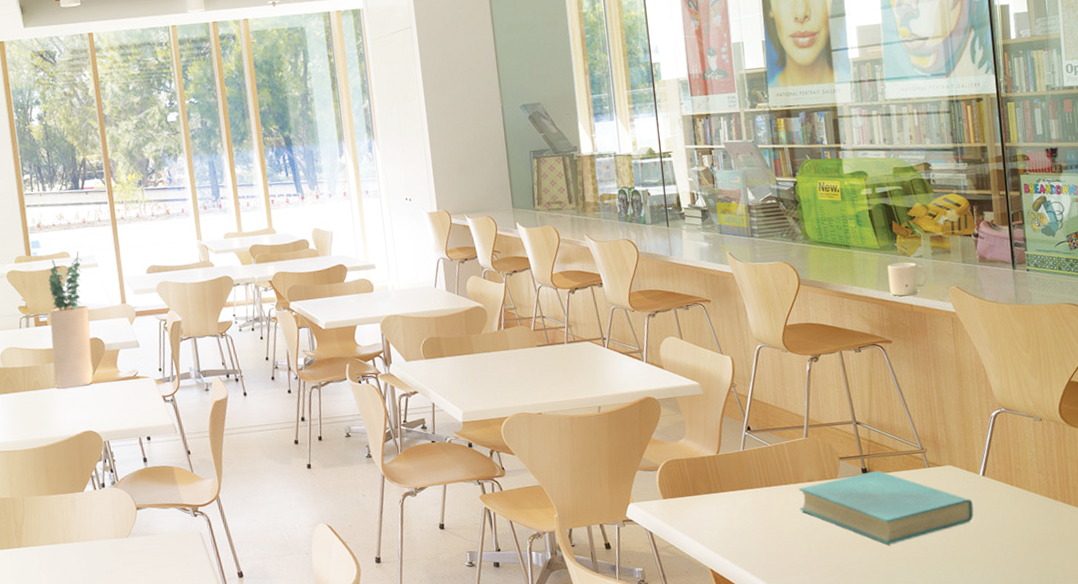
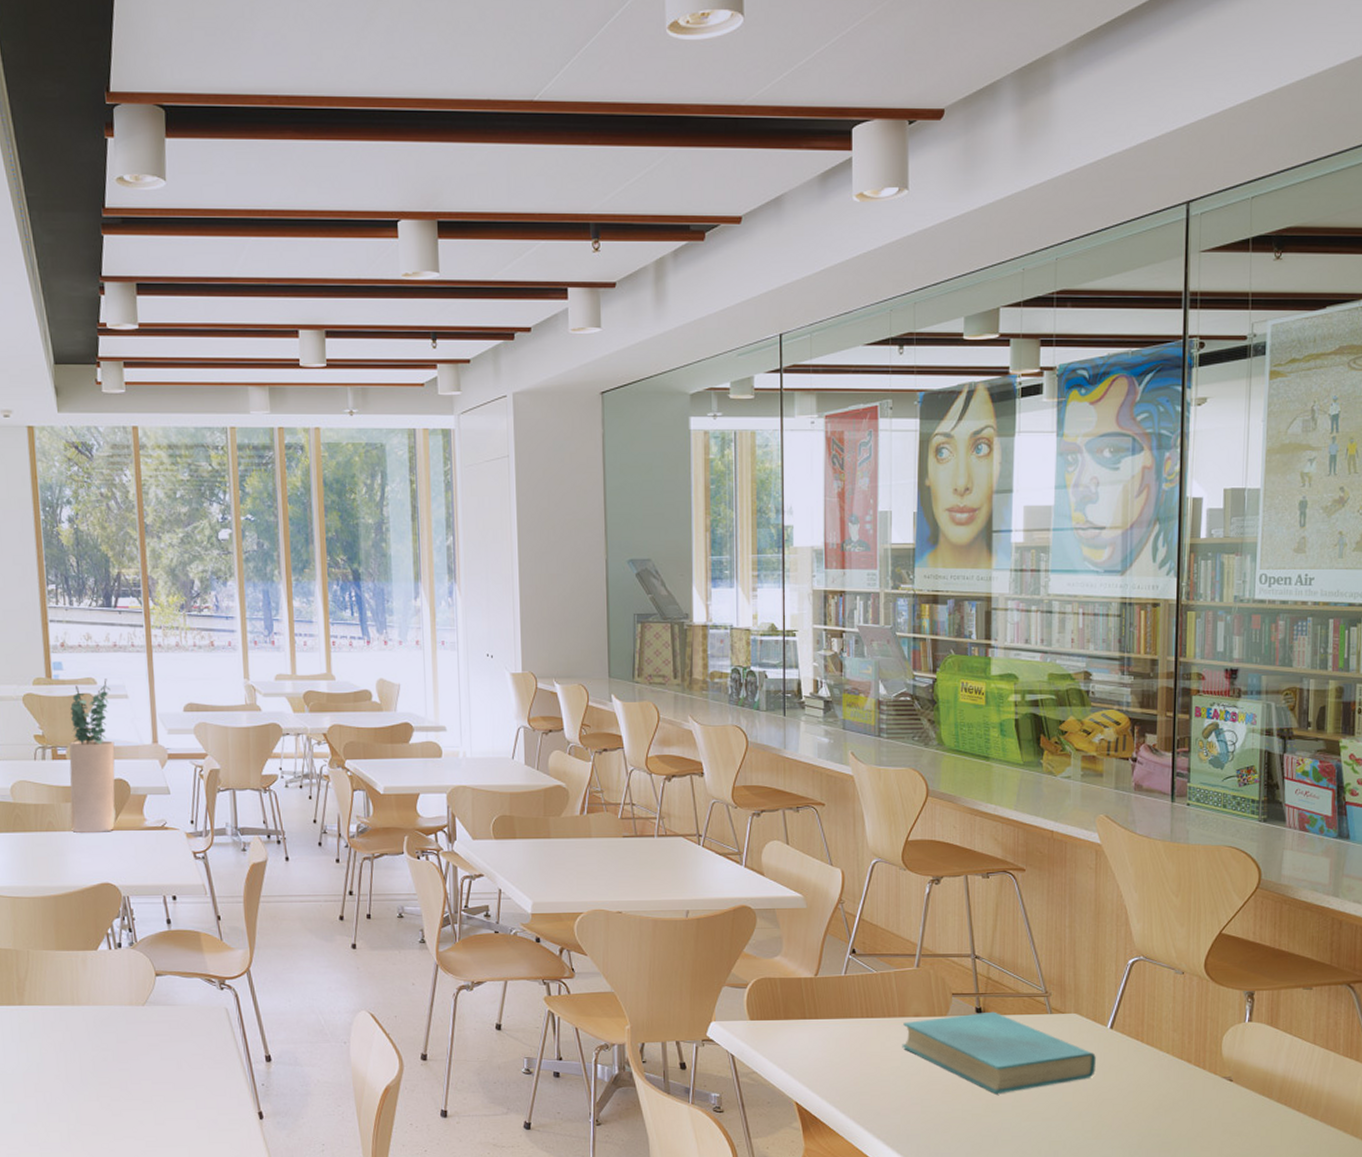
mug: present [887,262,928,296] -> none [1029,782,1074,821]

